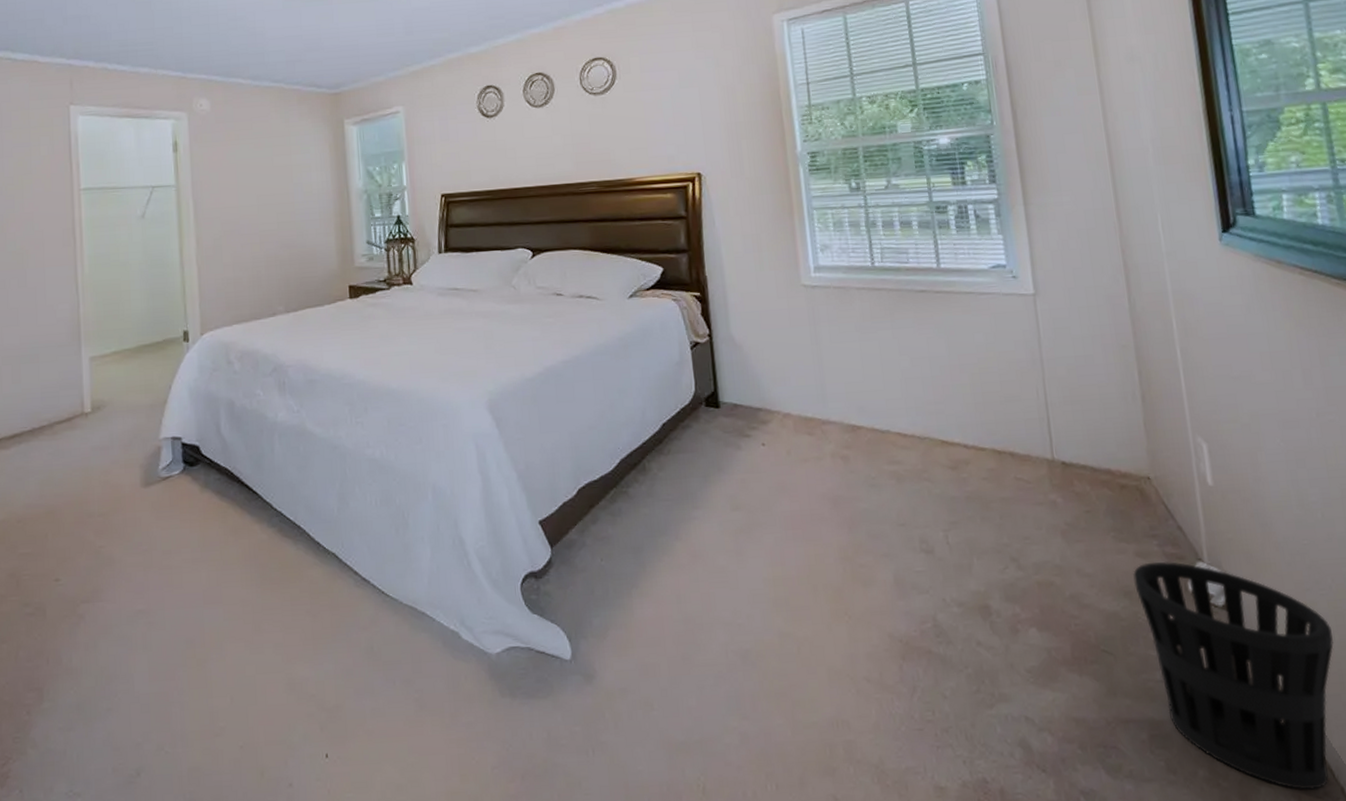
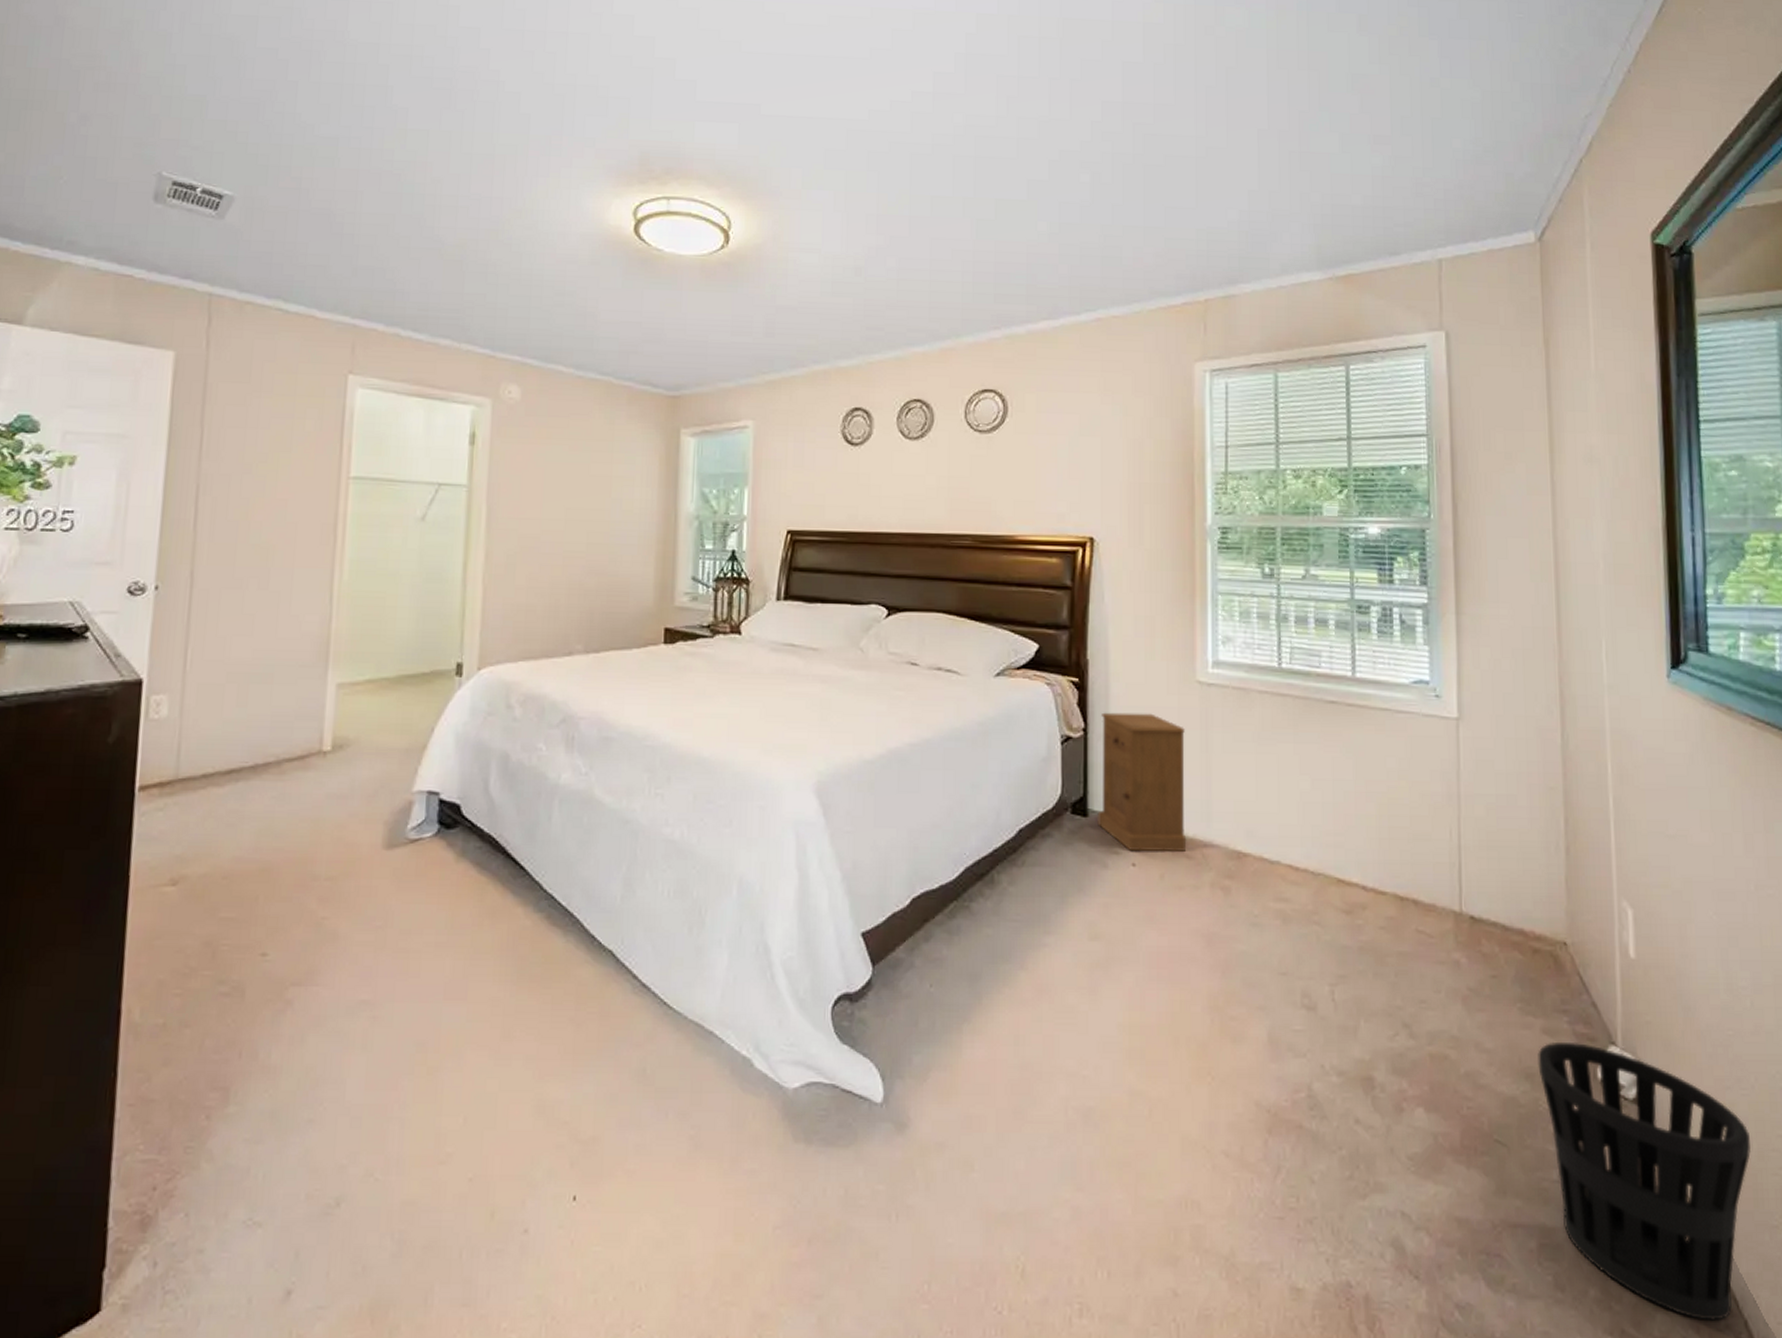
nightstand: none [722,316,808,433] -> present [1097,712,1187,851]

